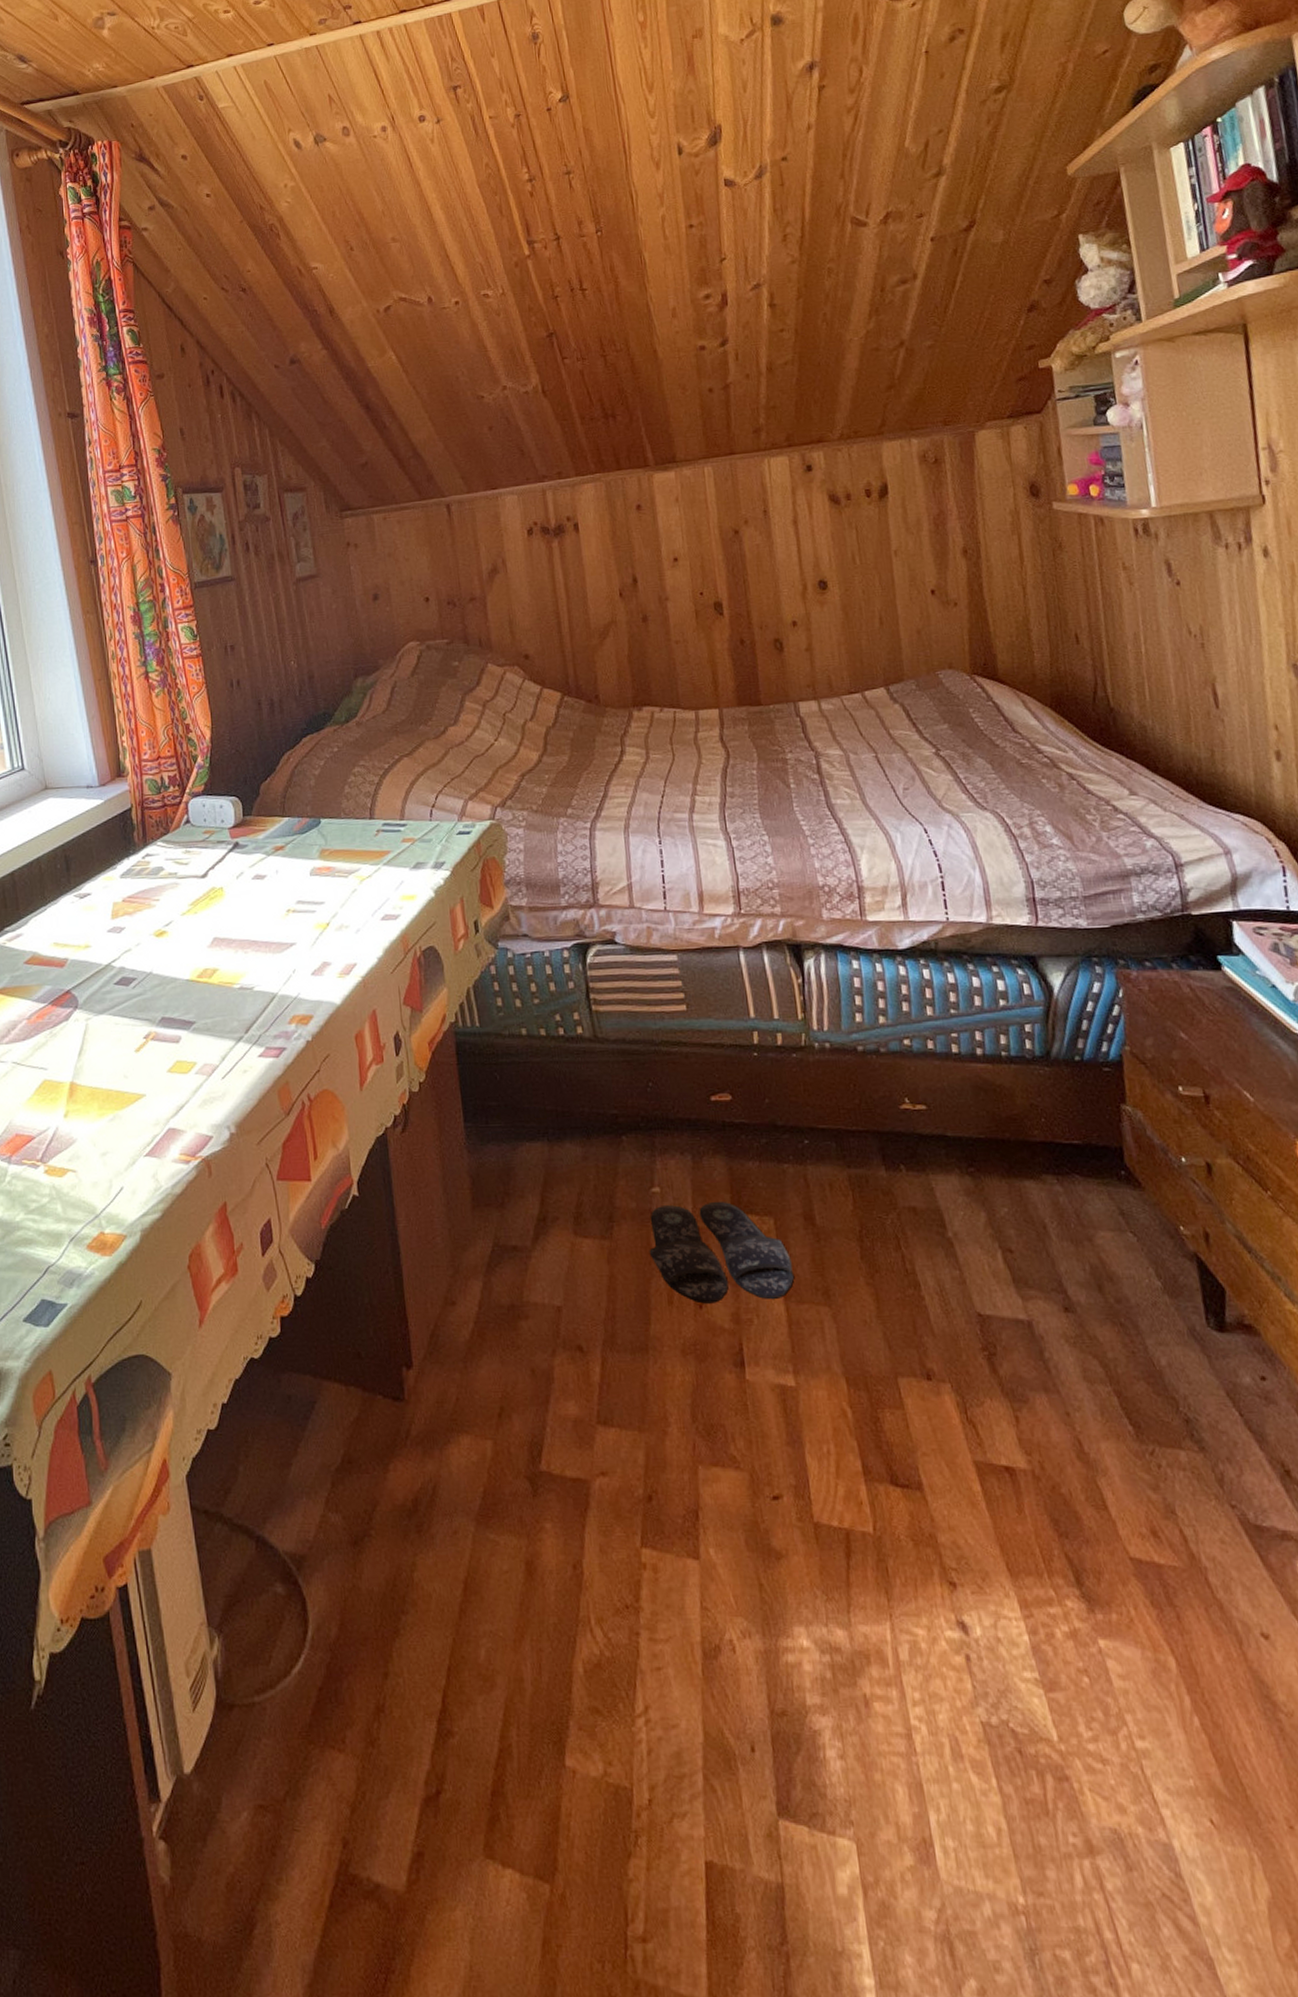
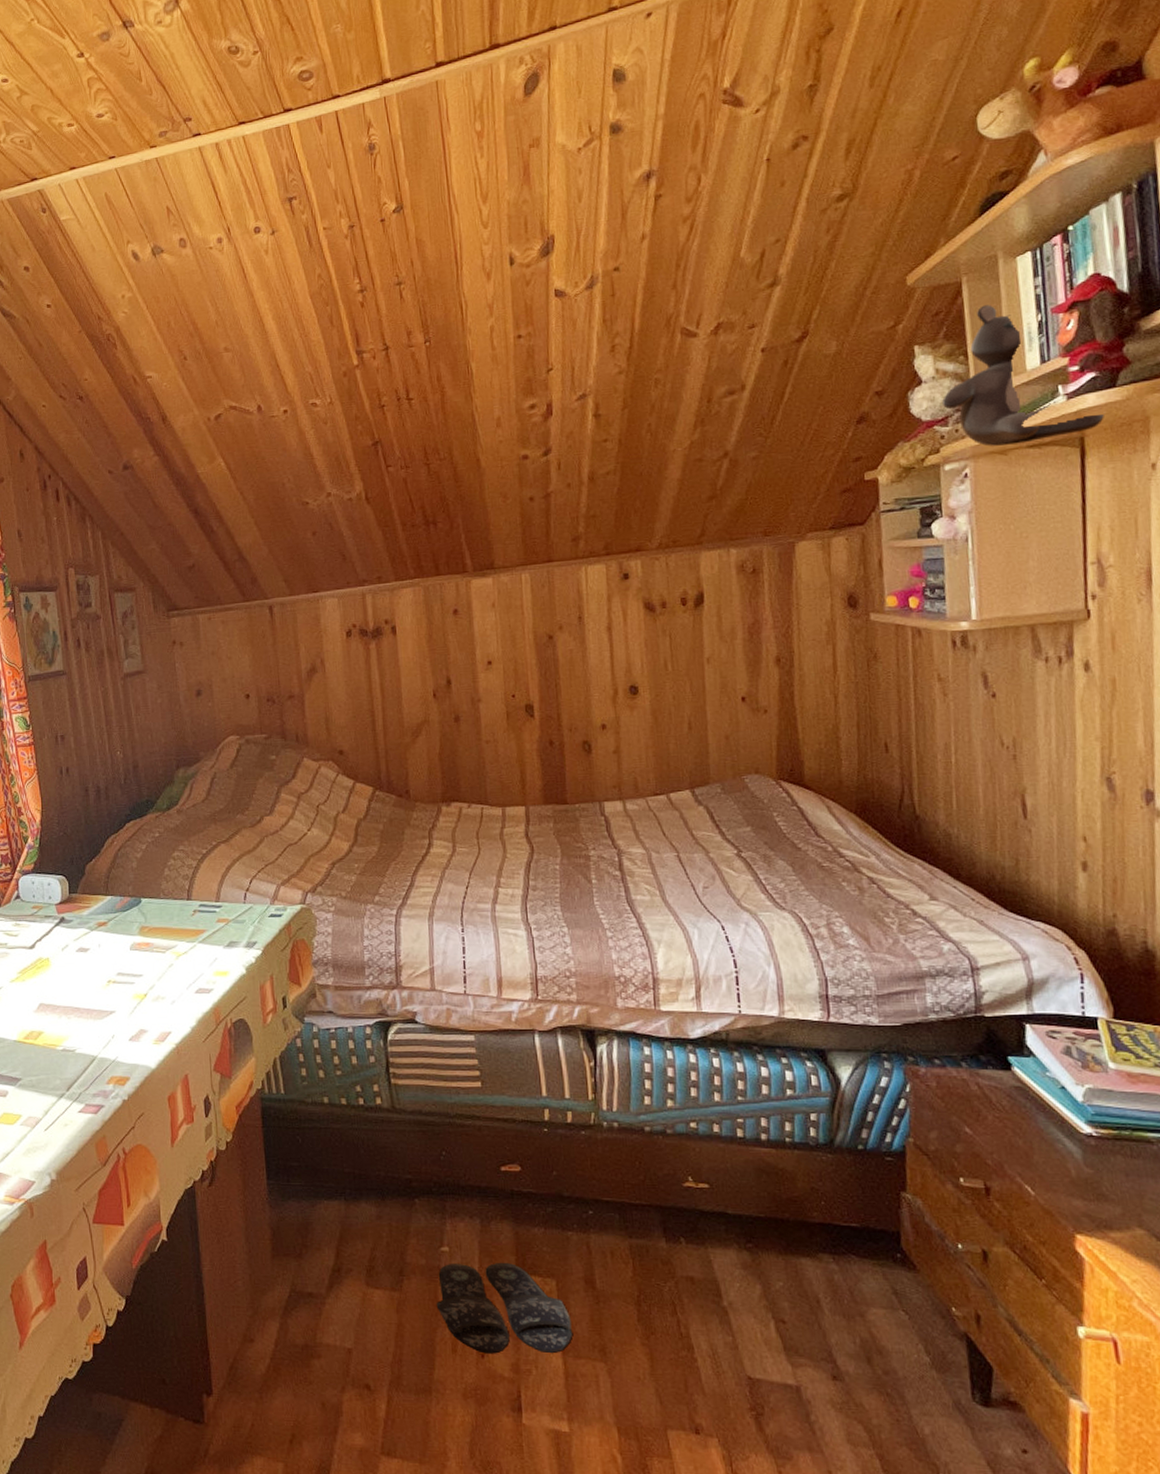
stuffed animal: none [1109,194,1264,334] -> present [942,305,1104,446]

